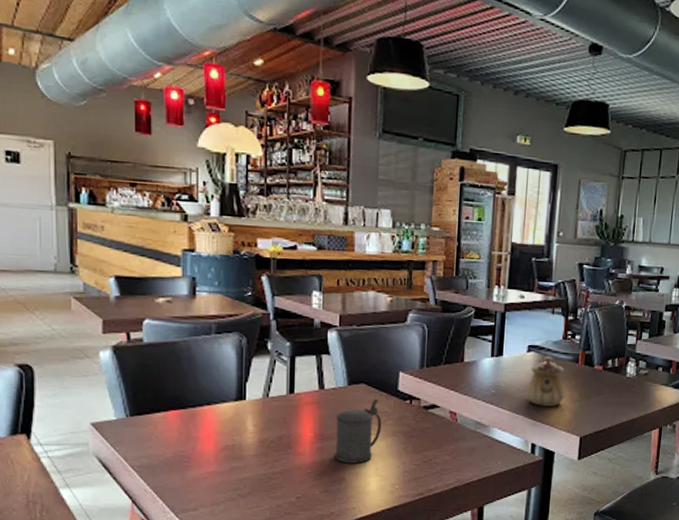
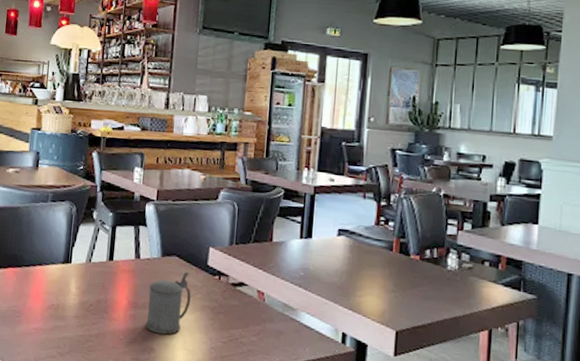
teapot: present [526,355,565,407] -> none [336,241,379,295]

